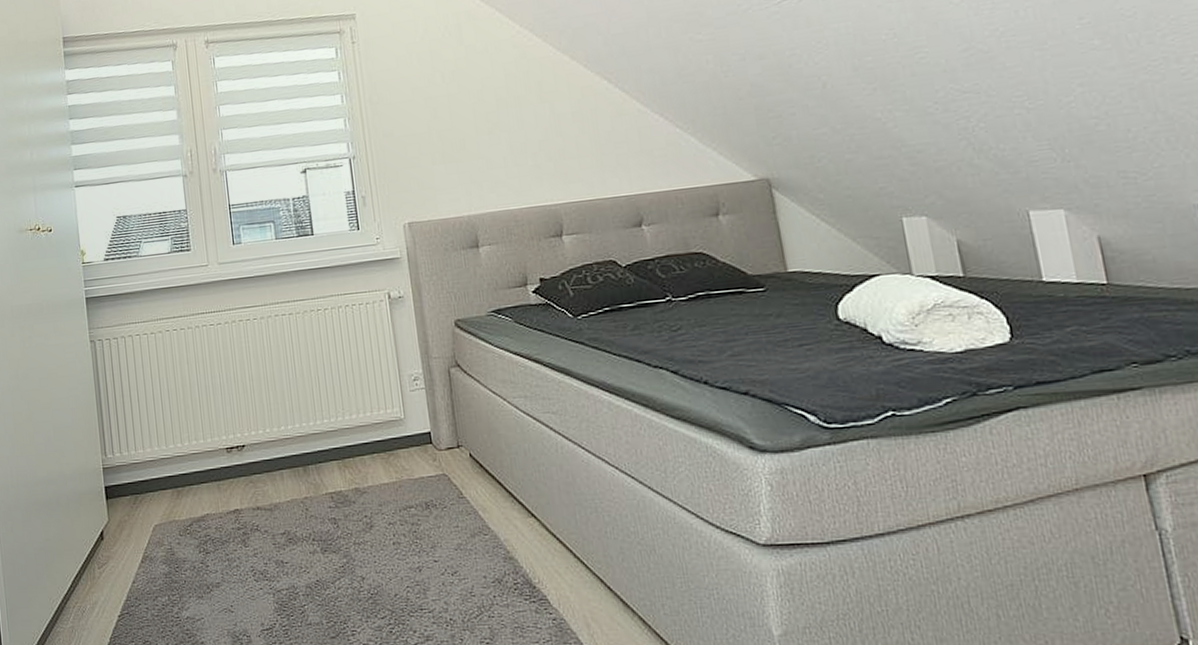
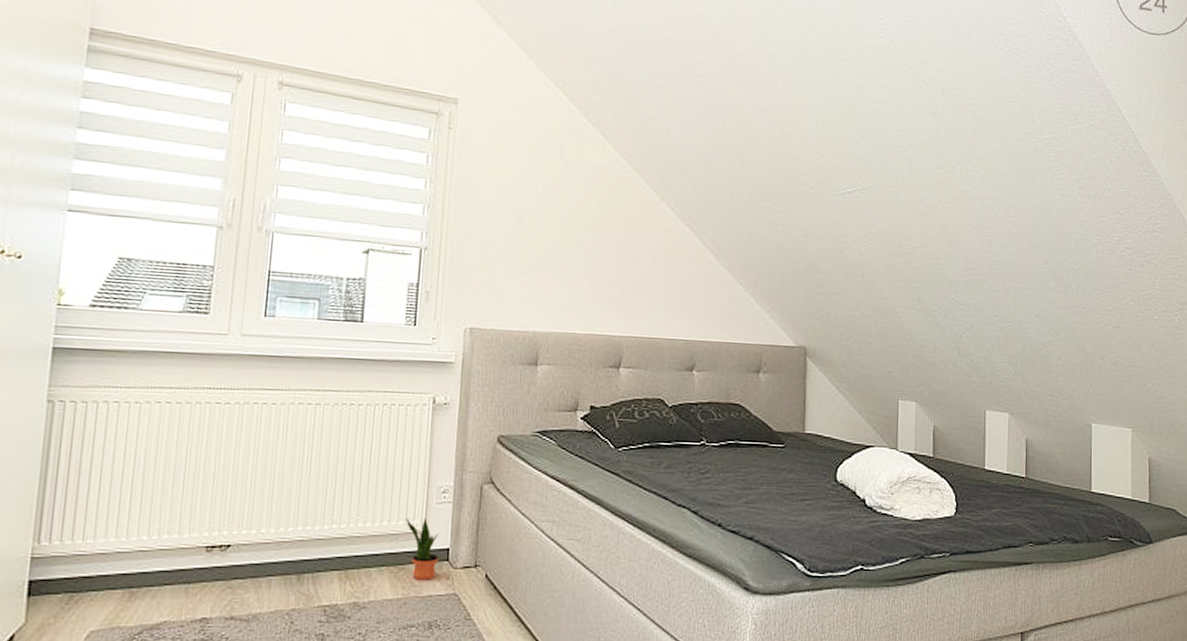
potted plant: none [385,406,423,464] -> present [405,518,439,580]

